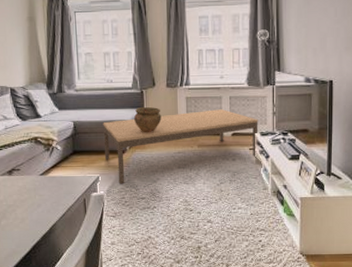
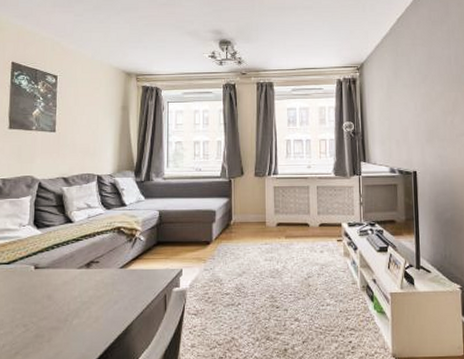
coffee table: present [103,109,259,184] -> none [189,199,346,278]
ceramic pot: present [134,107,162,133] -> none [221,196,249,223]

